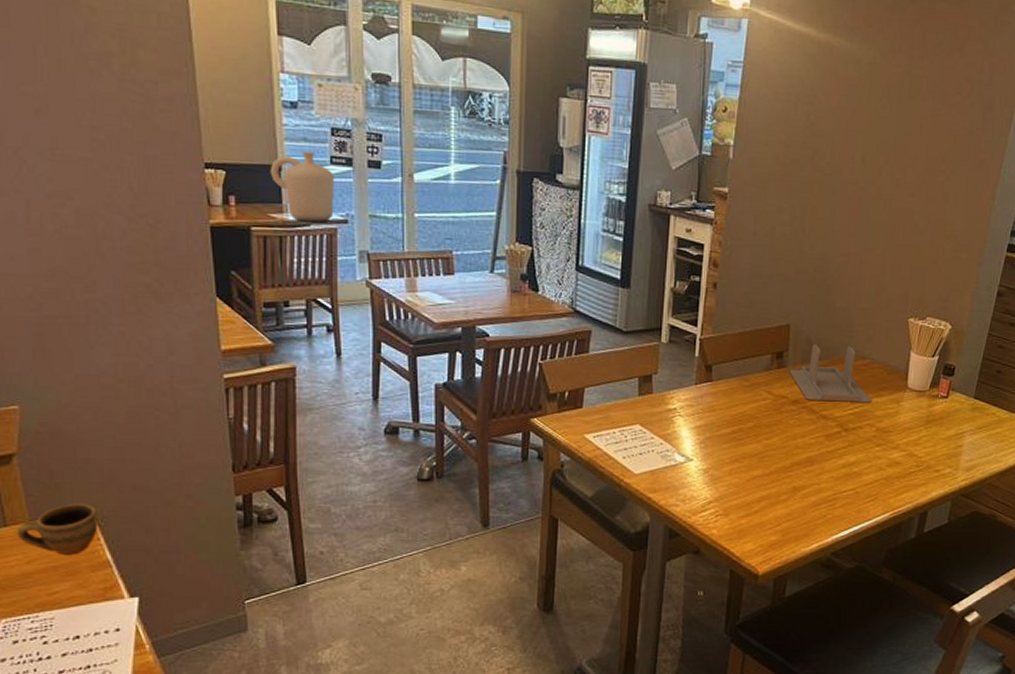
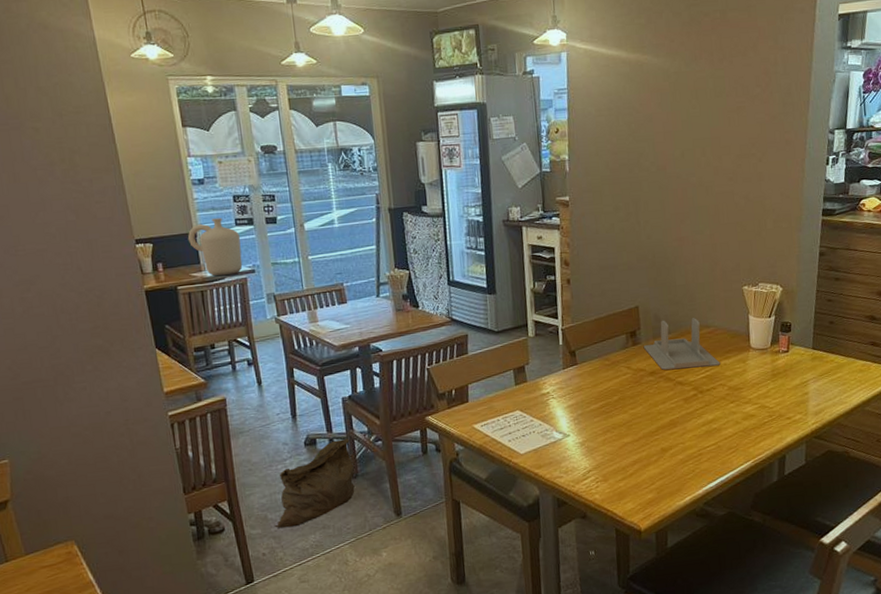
cup: present [16,504,98,555] -> none [16,535,81,581]
bag: none [338,431,440,526] -> present [274,438,355,528]

